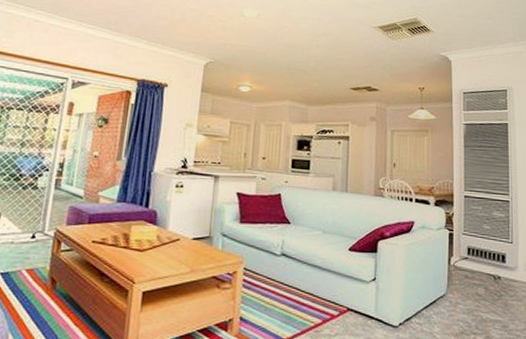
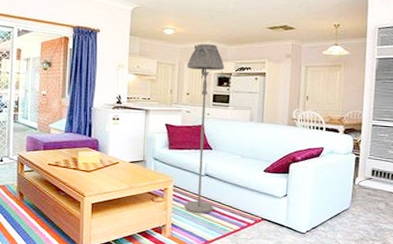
floor lamp: none [256,103,305,303] -> present [184,44,225,213]

